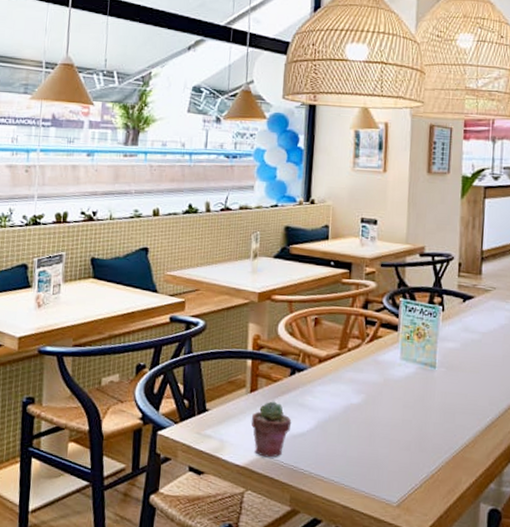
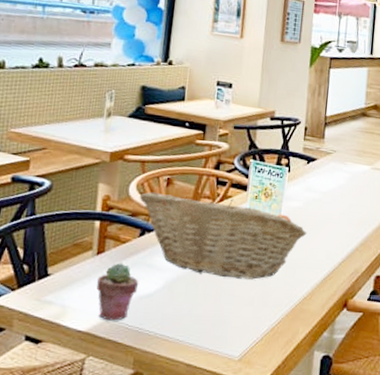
fruit basket: none [288,331,466,424] -> present [139,192,307,280]

